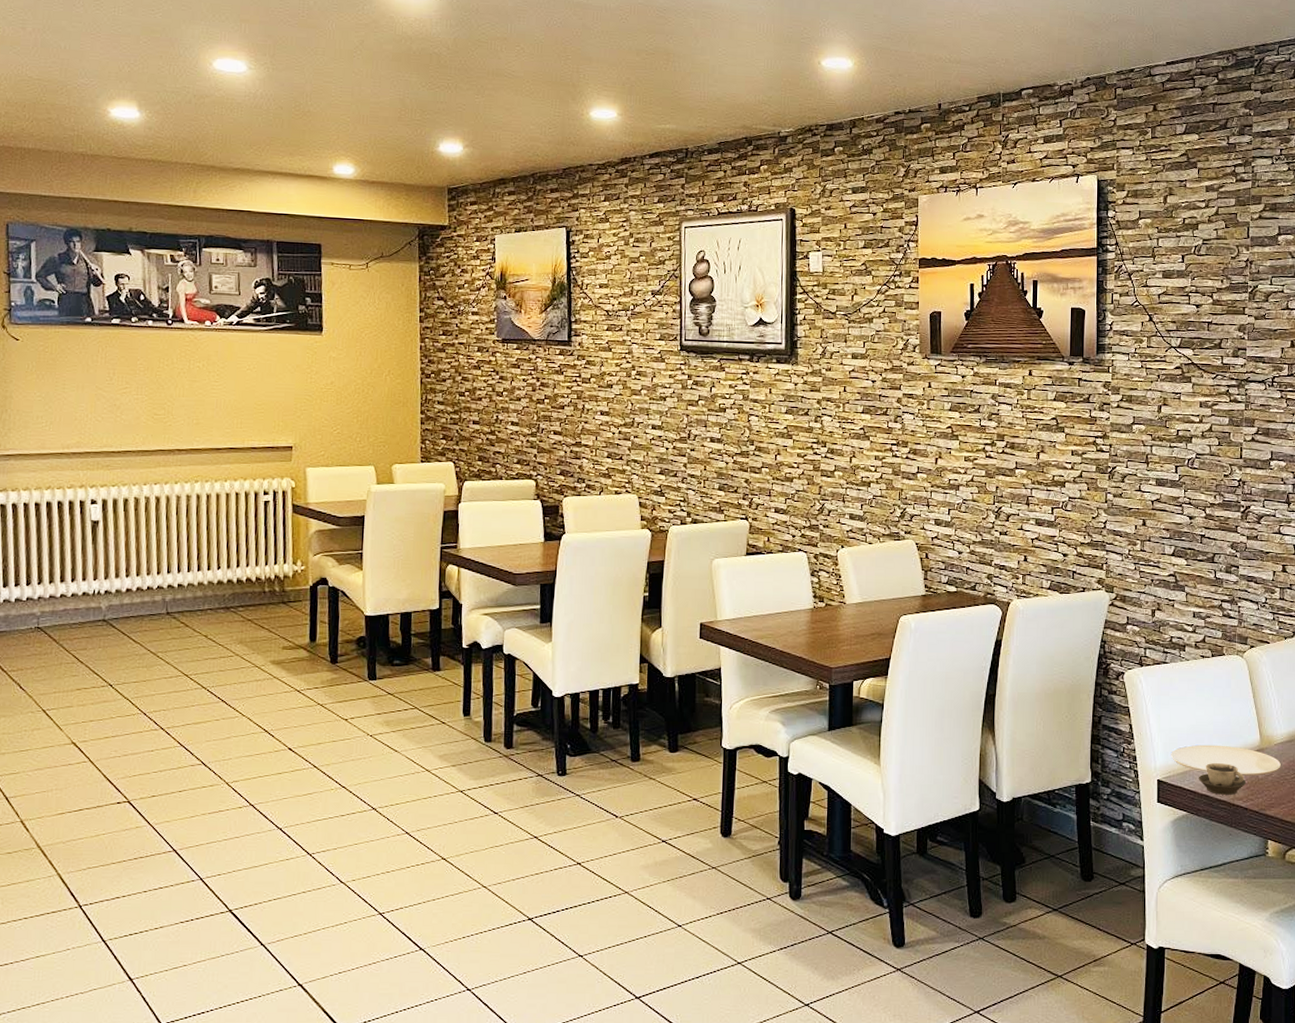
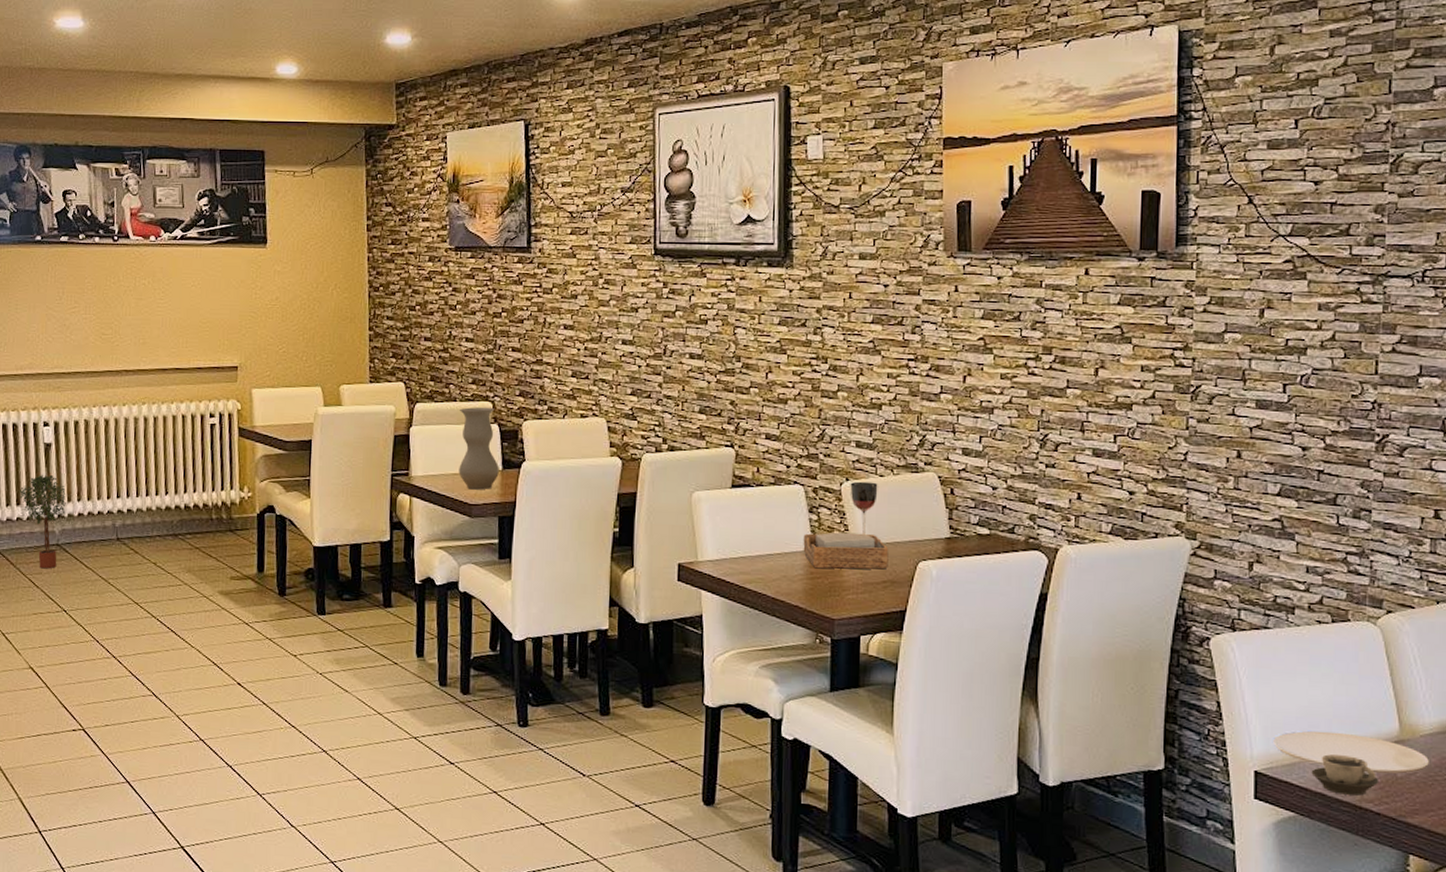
potted tree: none [63,552,116,645] -> present [19,475,68,569]
vase: none [504,484,541,560] -> present [458,407,499,490]
napkin holder: none [806,592,876,625] -> present [803,532,889,570]
wineglass: none [844,548,868,594] -> present [850,481,878,535]

